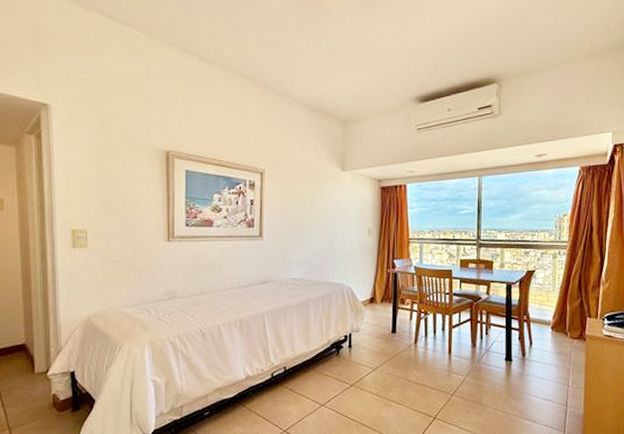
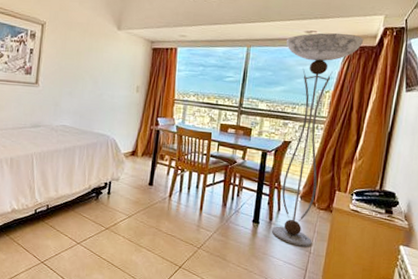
floor lamp: none [518,154,595,381] -> present [271,32,364,247]

